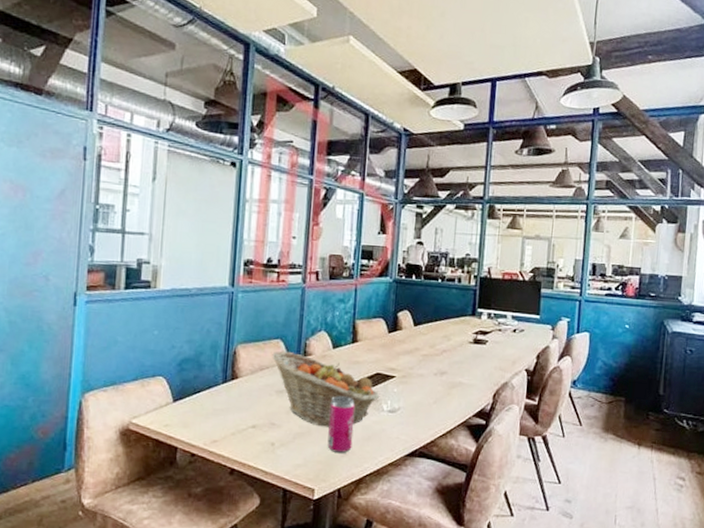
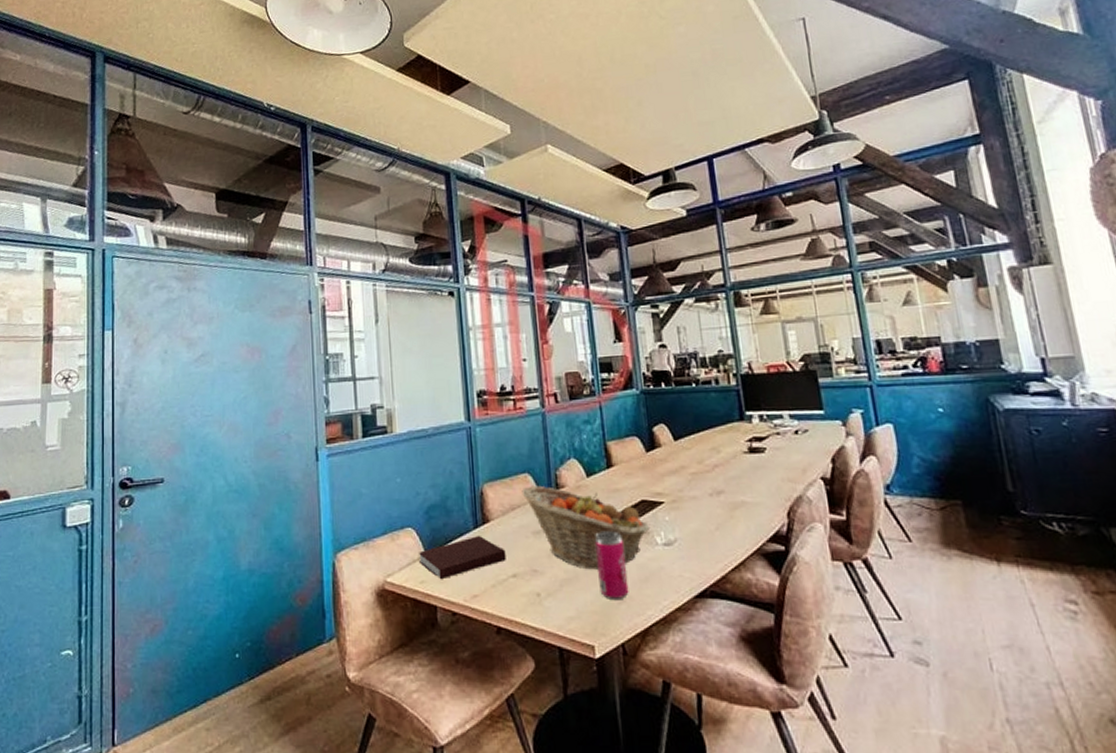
notebook: none [165,389,249,425] -> present [418,535,506,580]

